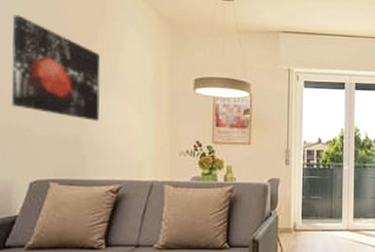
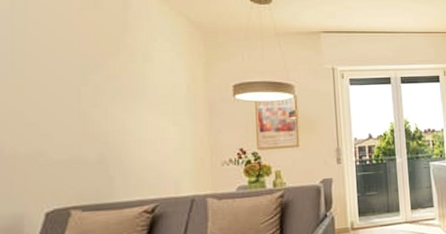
wall art: present [11,15,101,122] -> none [16,30,127,139]

